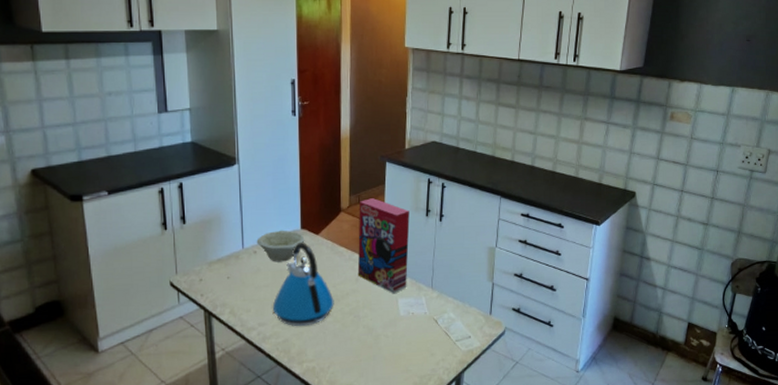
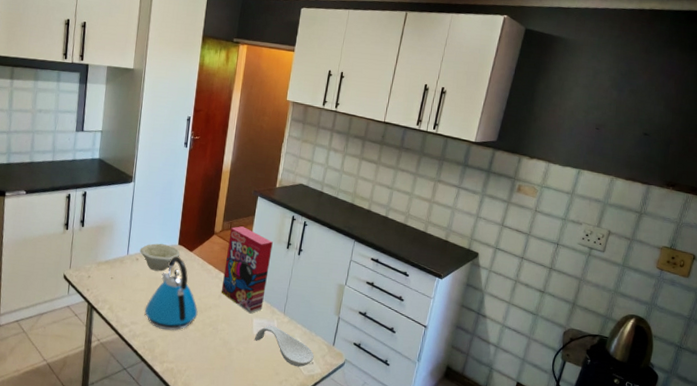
spoon rest: none [402,303,471,343] -> present [254,325,314,367]

